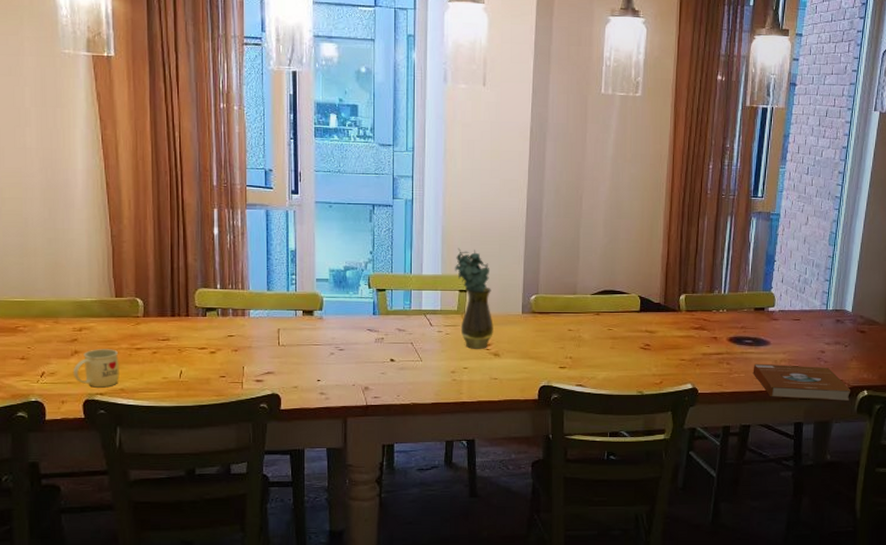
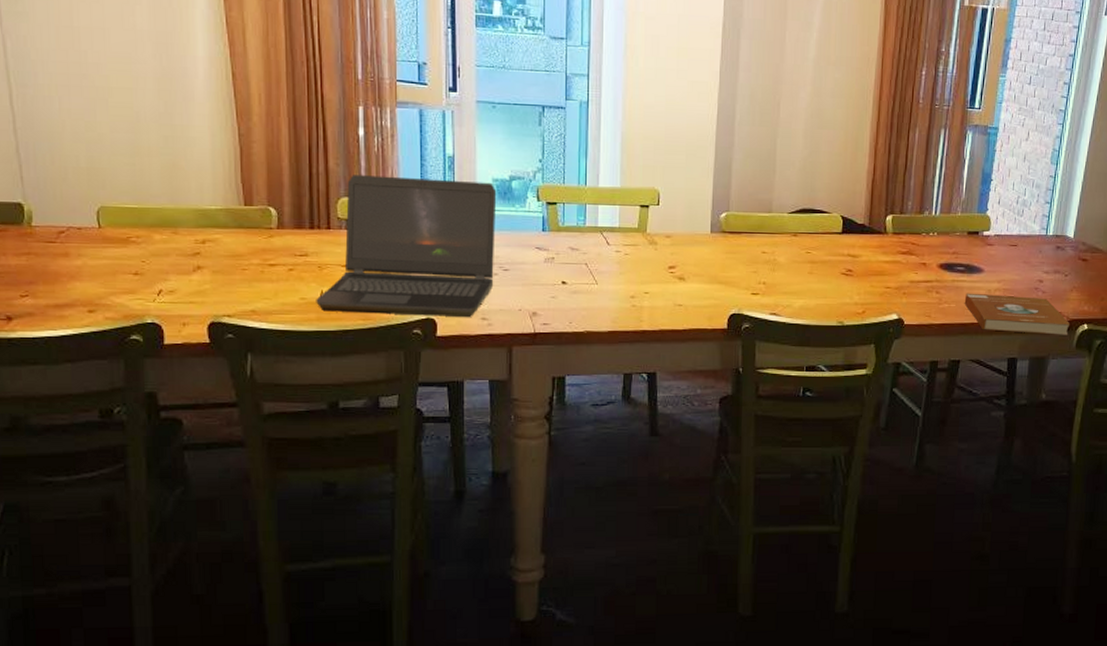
mug: present [72,349,119,389] -> none [195,264,250,310]
laptop computer: none [176,269,333,392] -> present [316,175,497,317]
vase: present [455,248,493,349] -> none [635,158,678,272]

